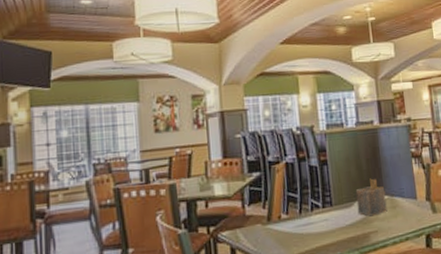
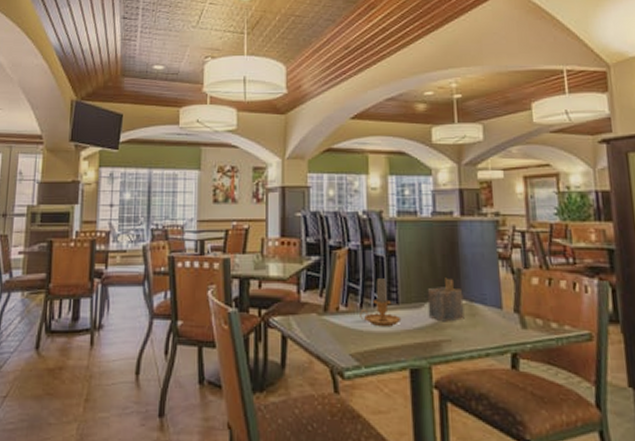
candle: none [299,184,336,228] -> present [360,277,402,328]

